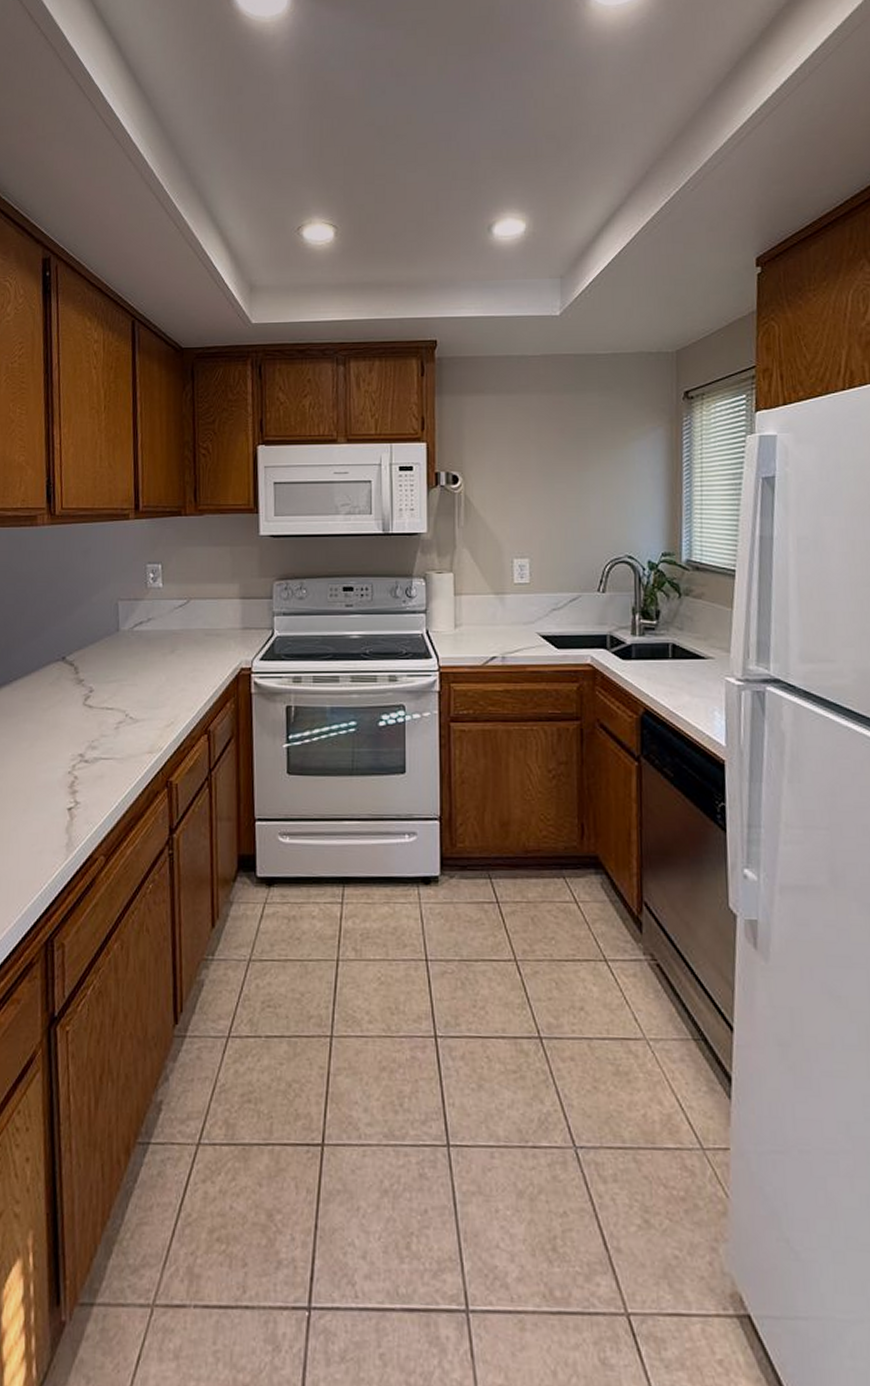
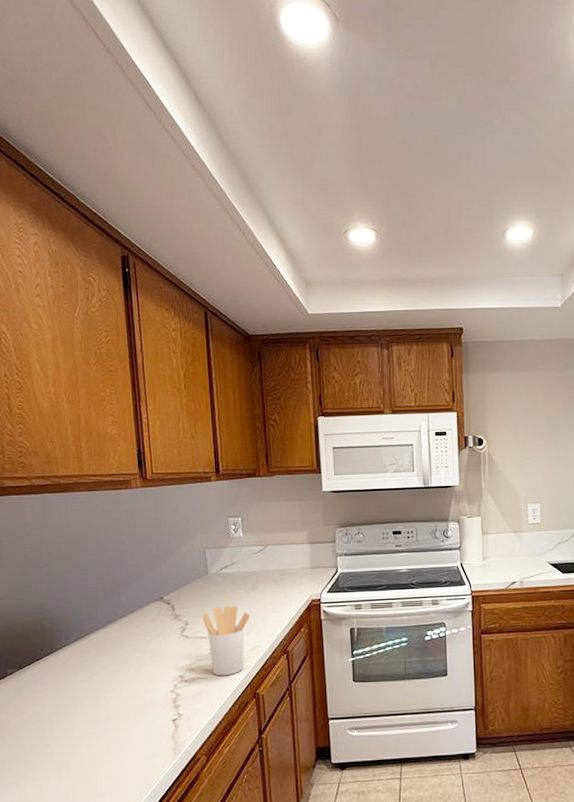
utensil holder: none [109,670,166,758] -> present [202,605,250,676]

